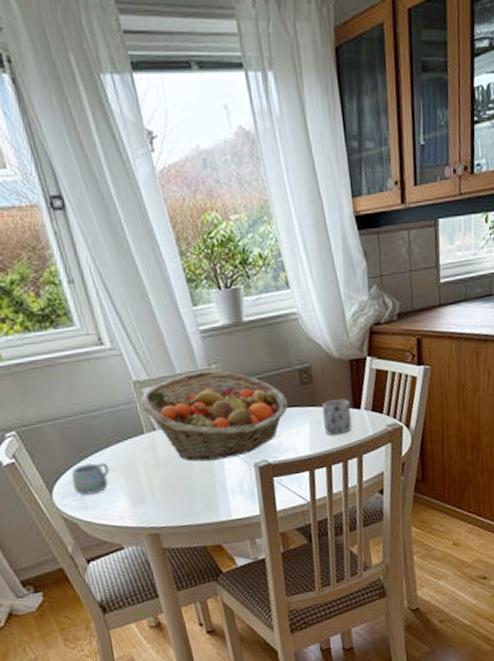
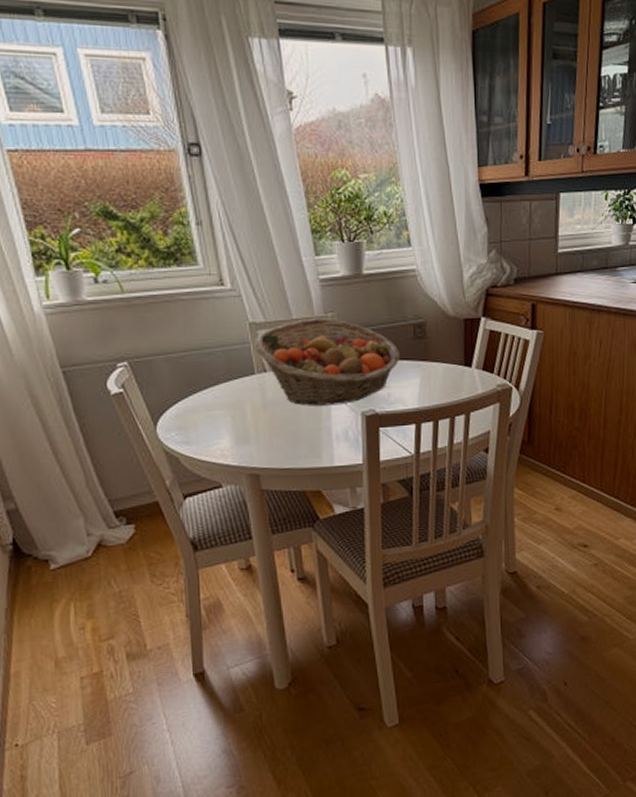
mug: present [71,462,110,496] -> none [177,398,217,430]
mug: present [322,399,352,436] -> none [434,356,462,391]

